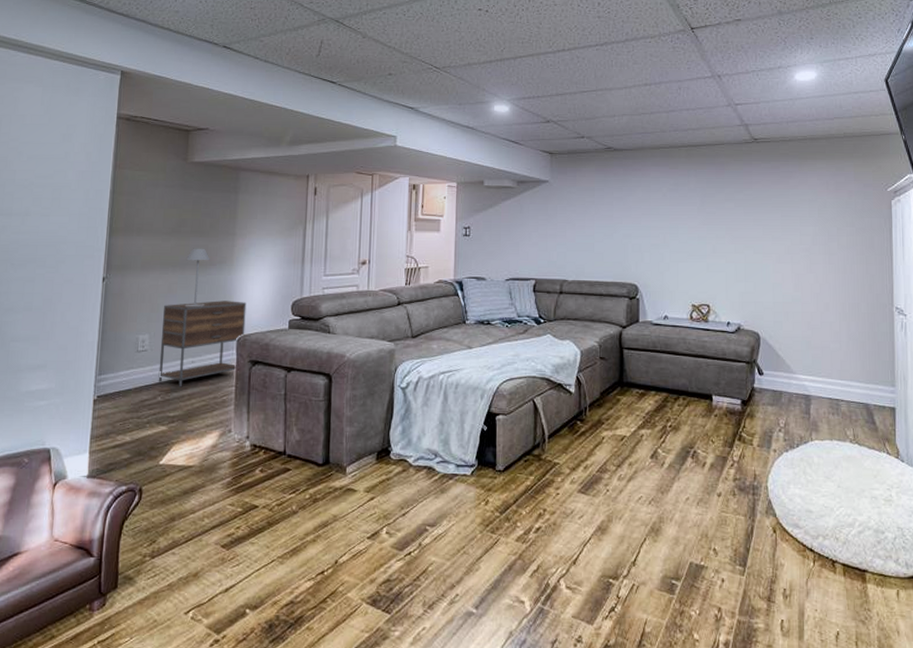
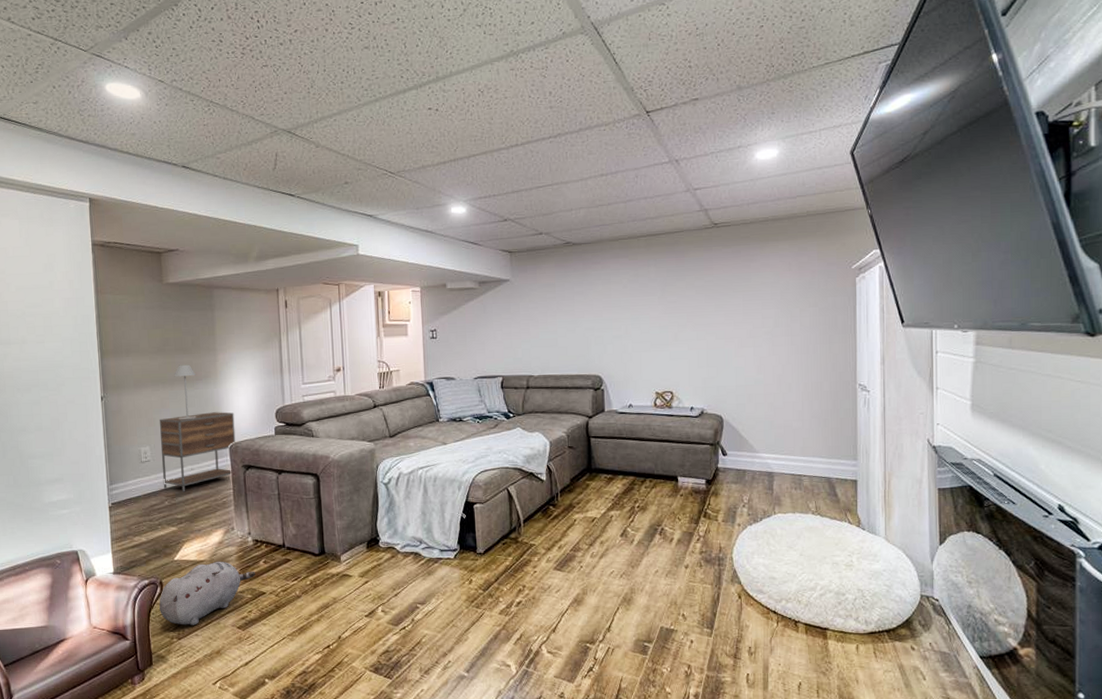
plush toy: none [134,467,250,542] -> present [159,561,256,625]

